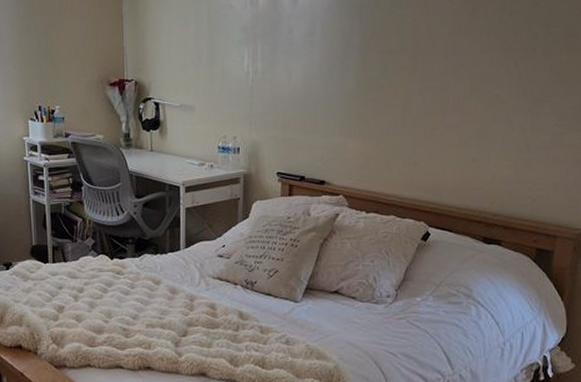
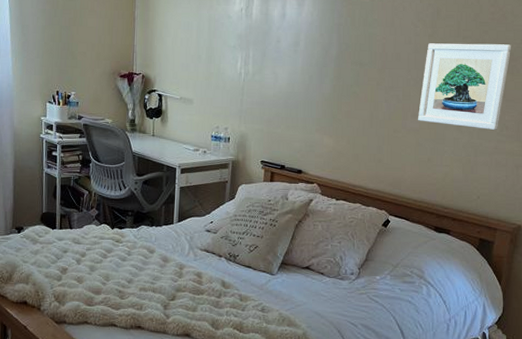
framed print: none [459,17,569,120] -> present [418,43,512,130]

